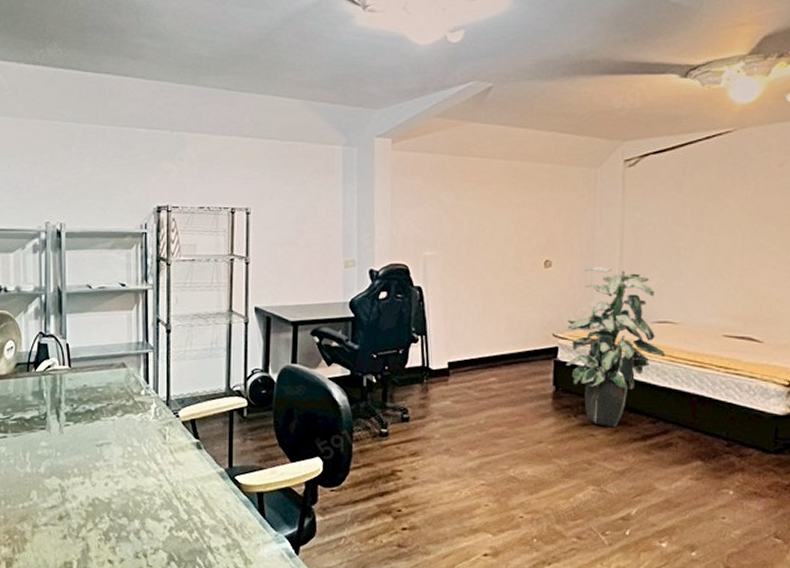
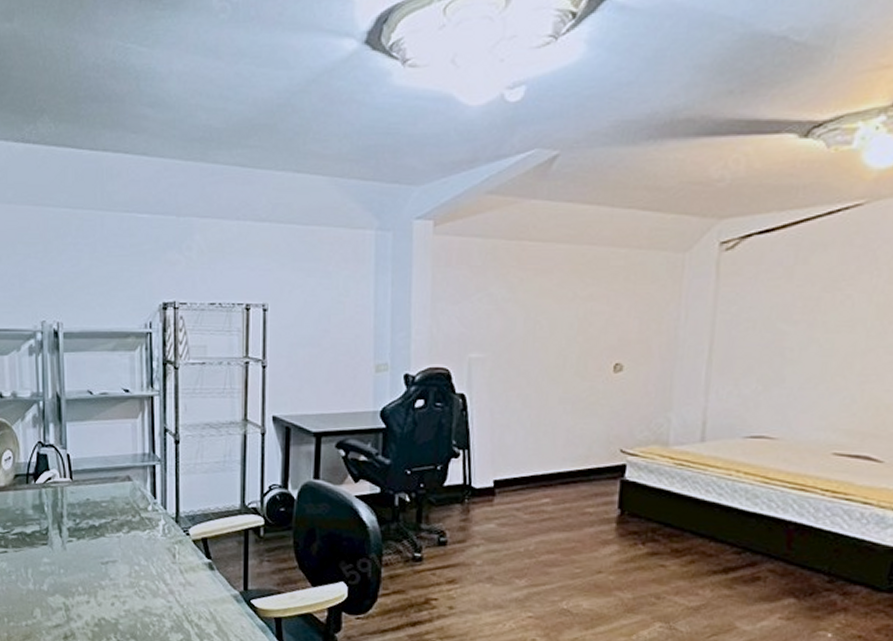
indoor plant: present [566,265,666,427] -> none [635,370,759,557]

